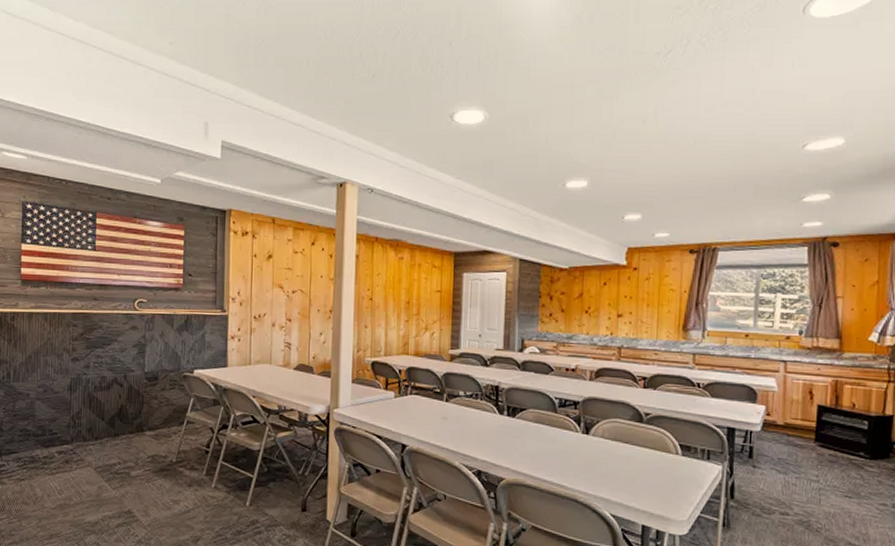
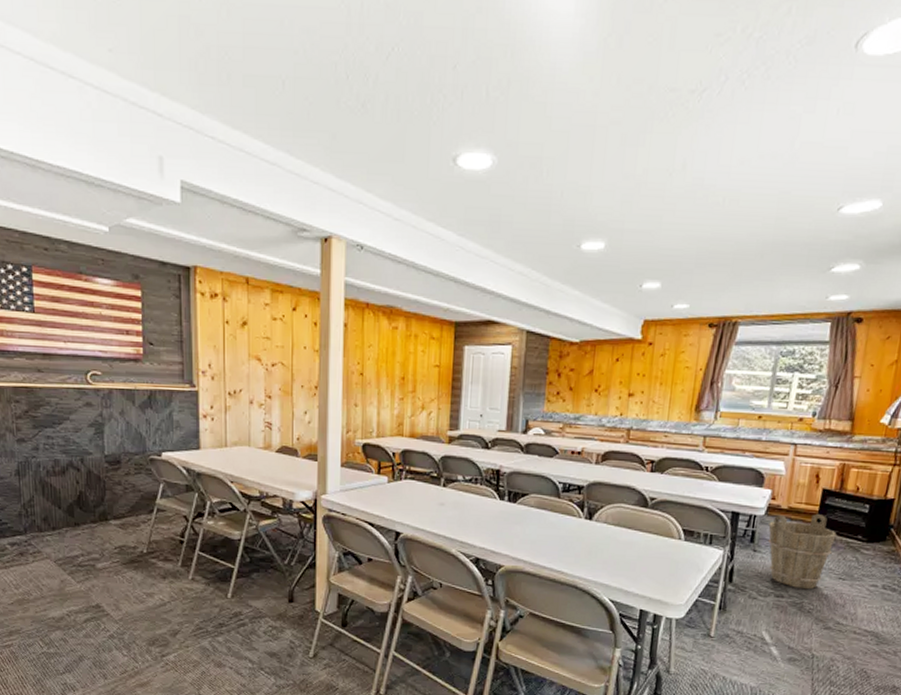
bucket: none [766,429,837,508] -> present [767,513,837,590]

